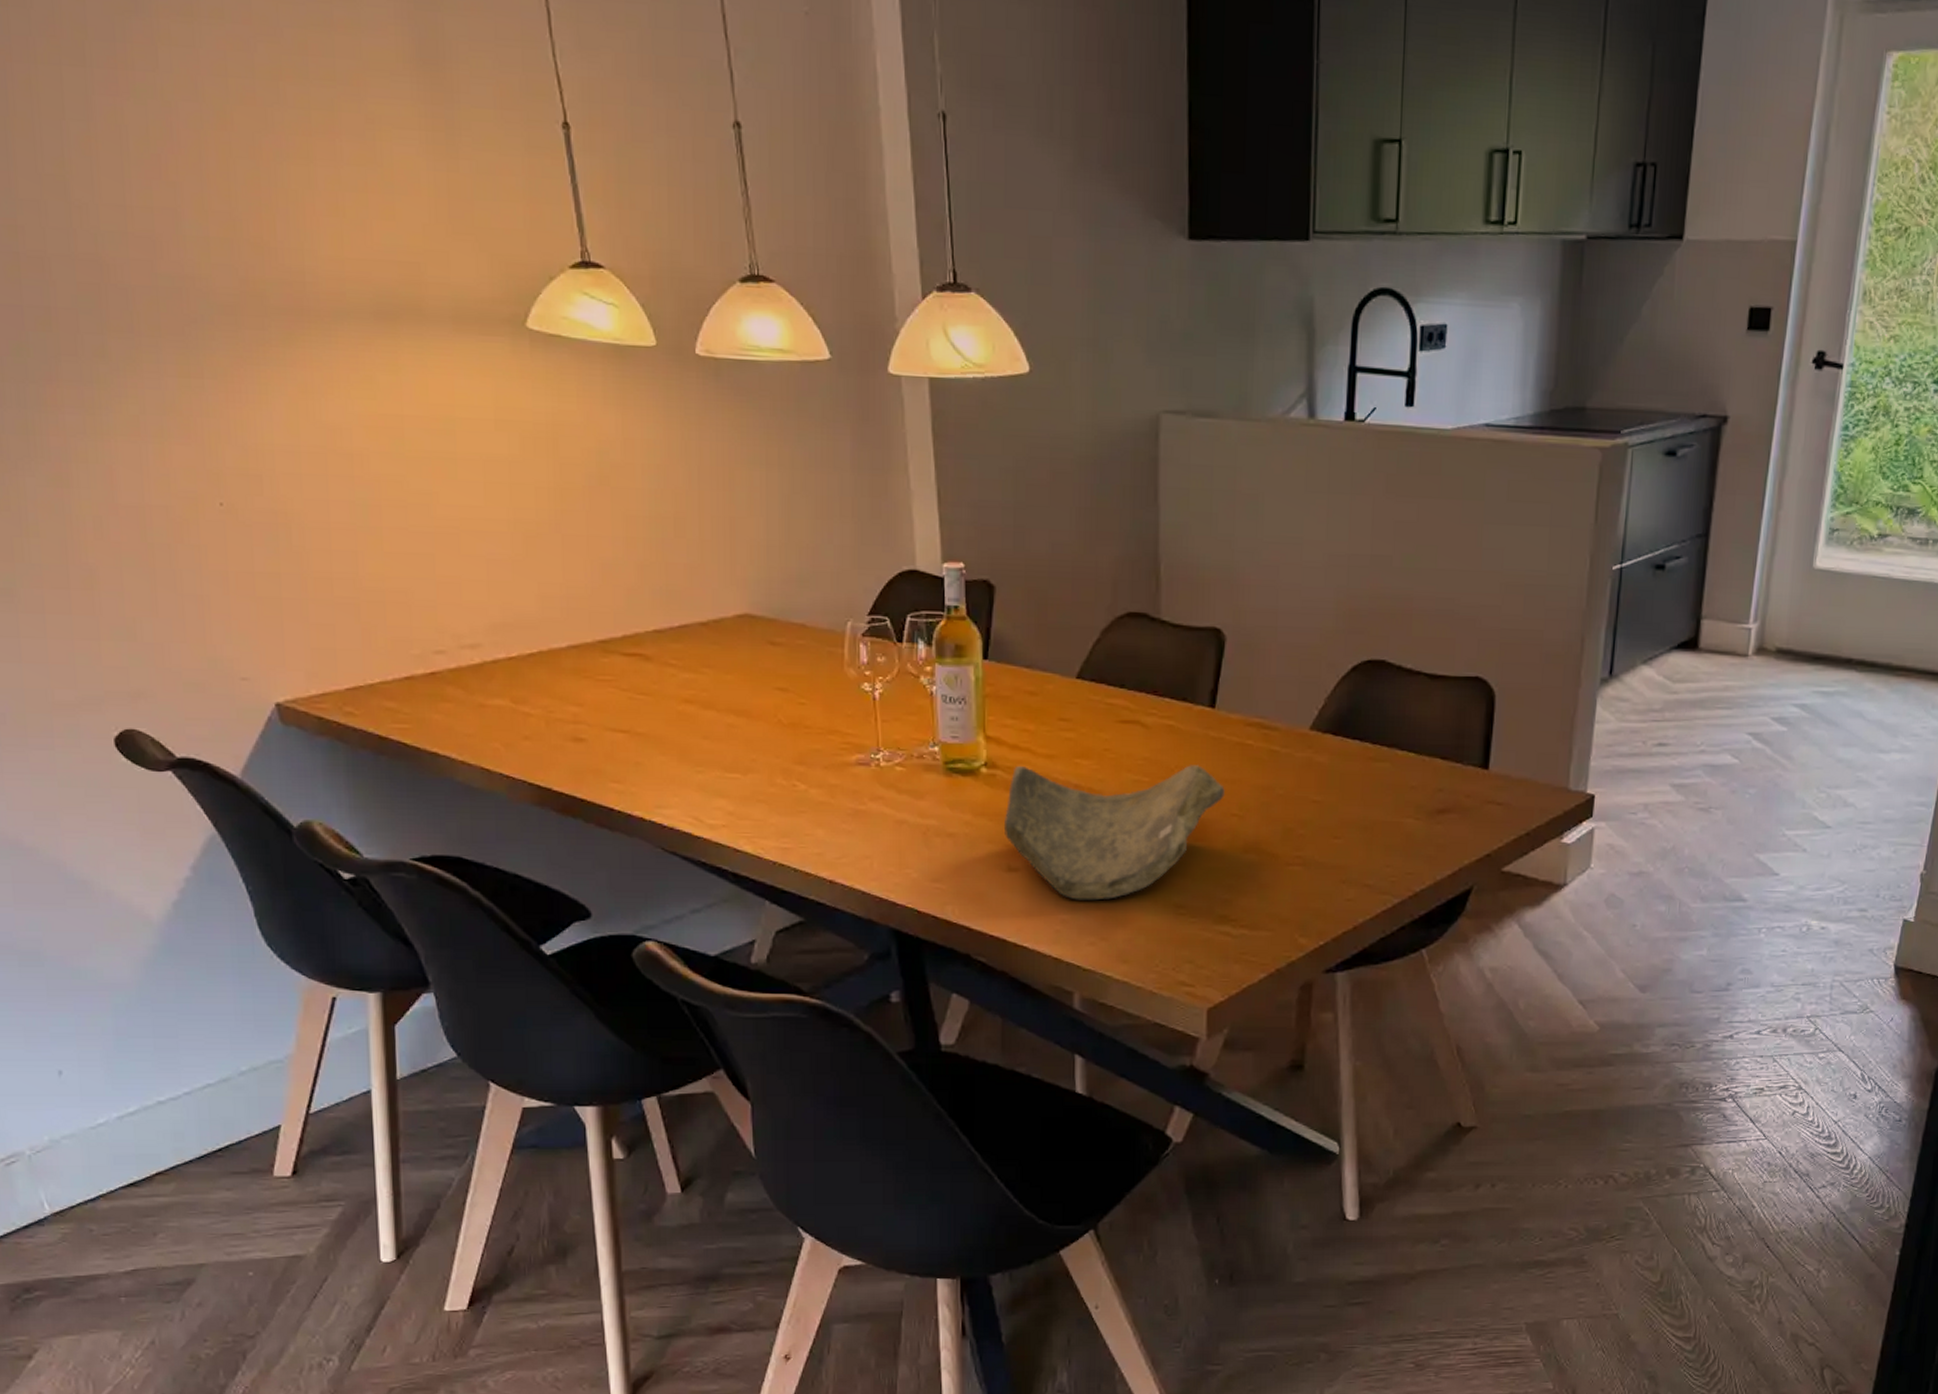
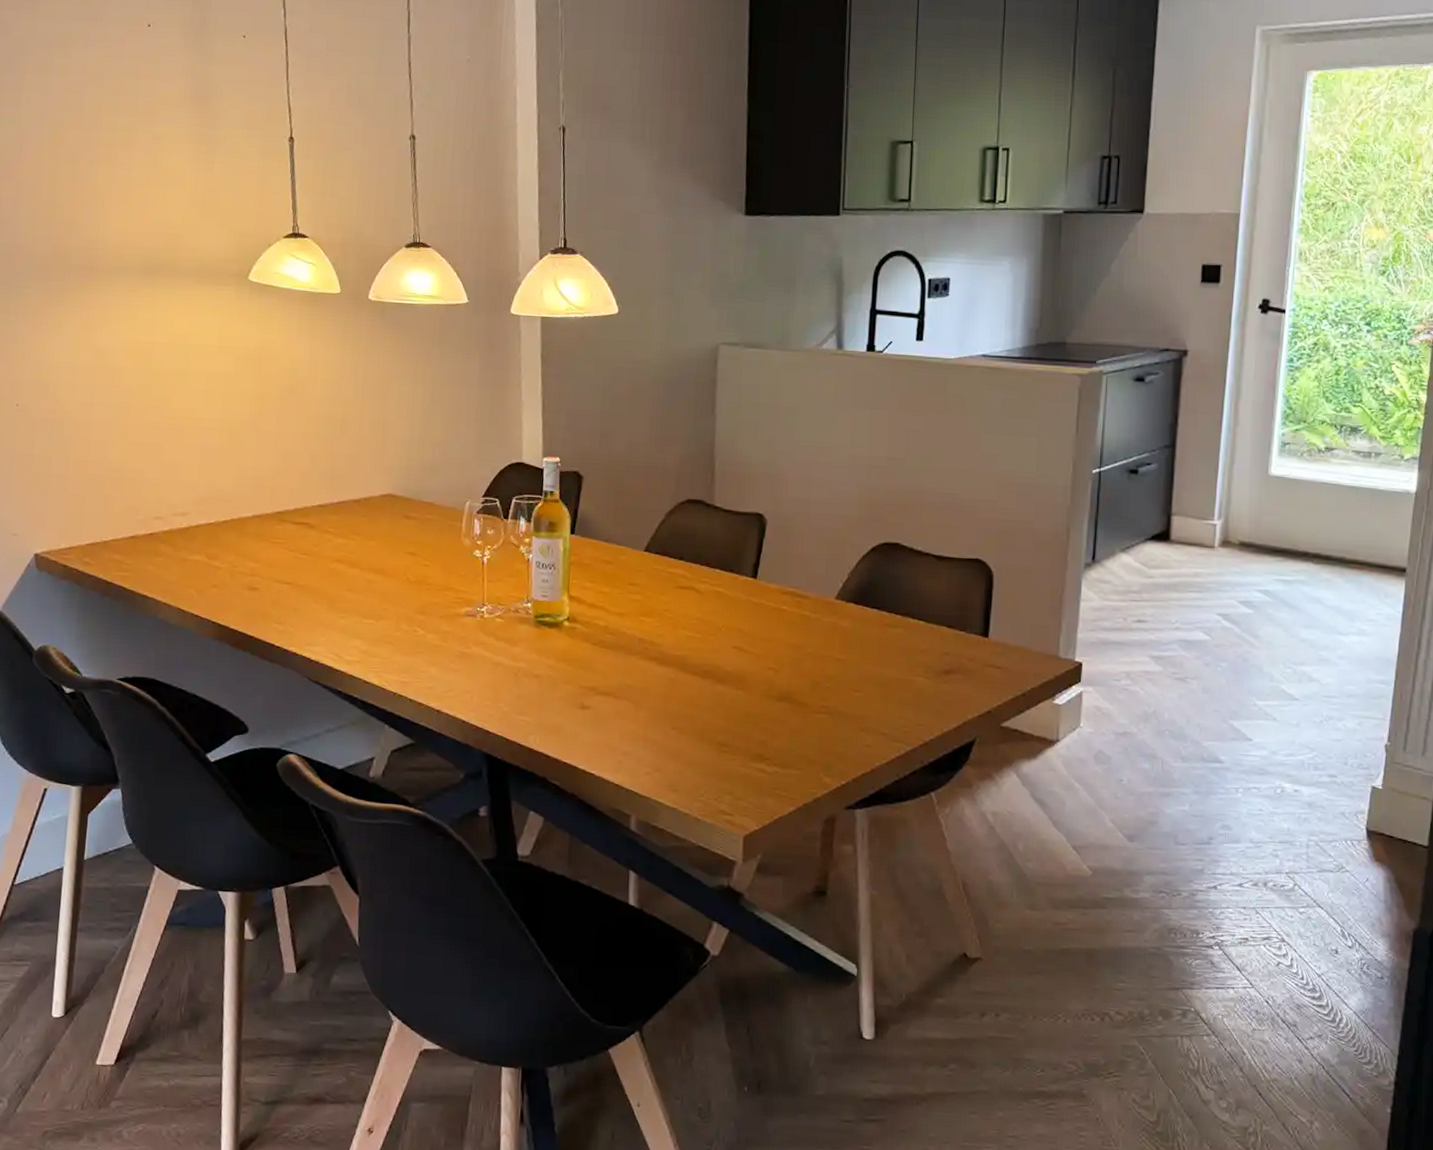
decorative bowl: present [1003,765,1225,901] -> none [579,620,763,737]

